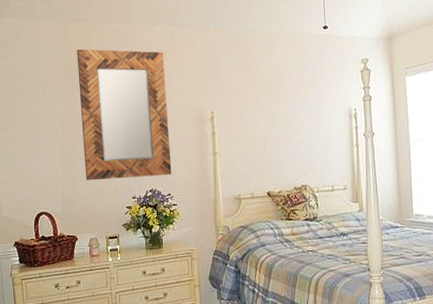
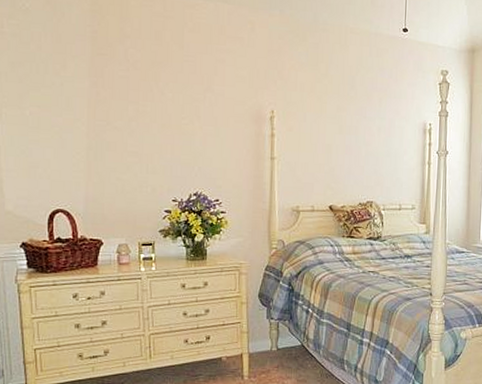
home mirror: present [77,49,172,181] -> none [108,17,221,179]

